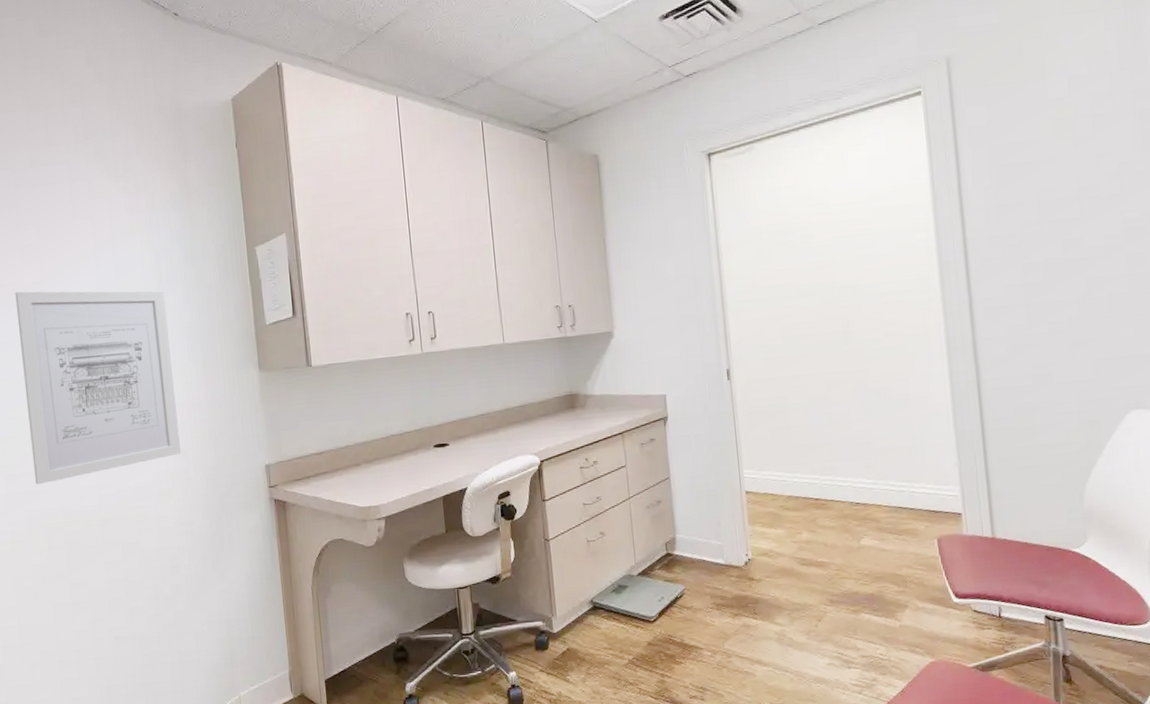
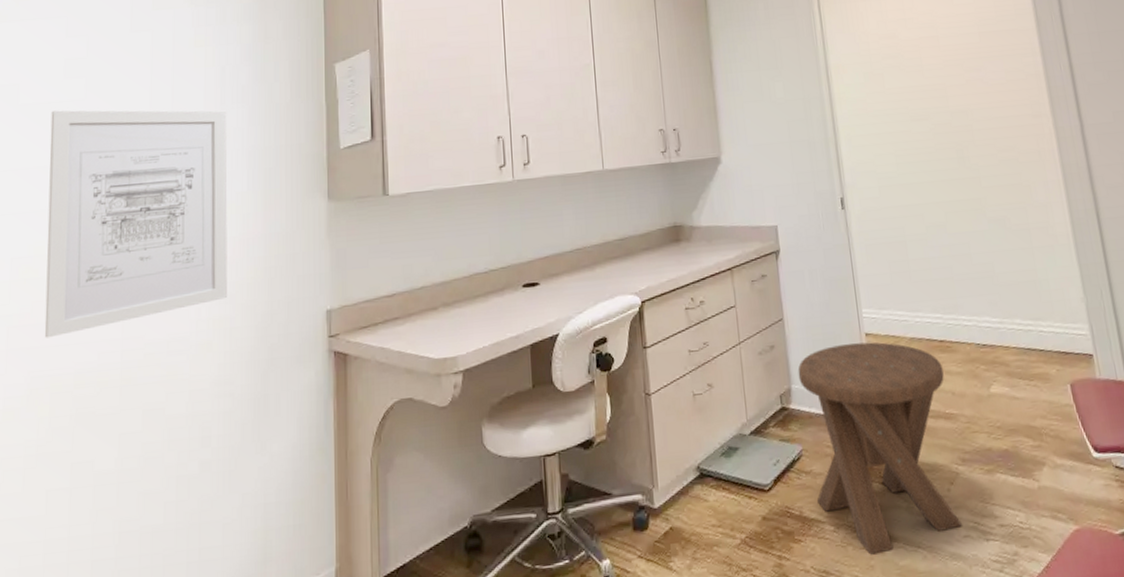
music stool: none [682,499,827,676] -> present [798,342,962,555]

